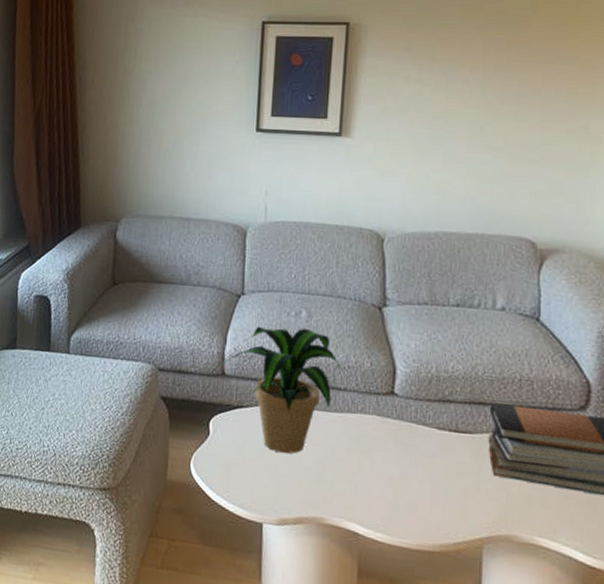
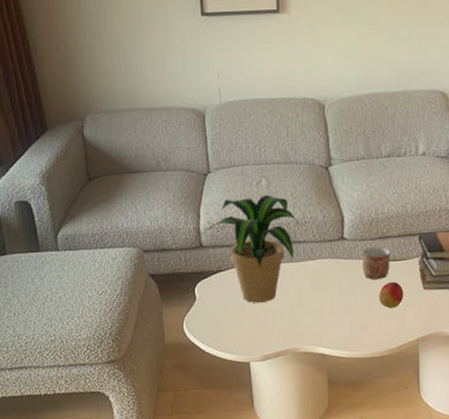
mug: none [414,409,453,452] -> present [362,246,391,279]
peach: none [434,457,467,492] -> present [379,281,404,308]

